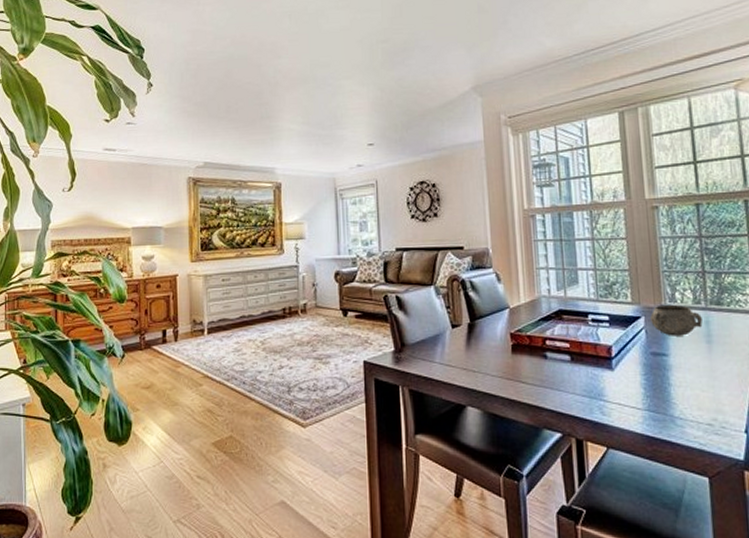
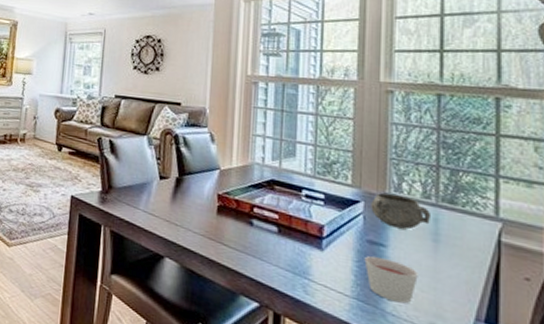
candle: none [650,367,698,406] -> present [364,256,418,304]

